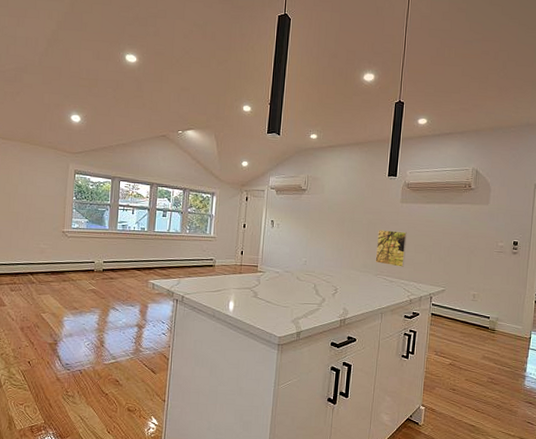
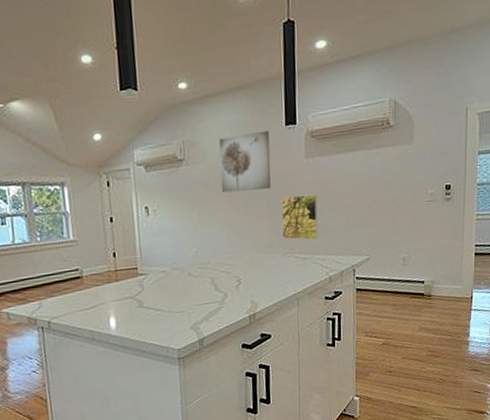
wall art: none [332,177,375,222] -> present [219,130,271,193]

